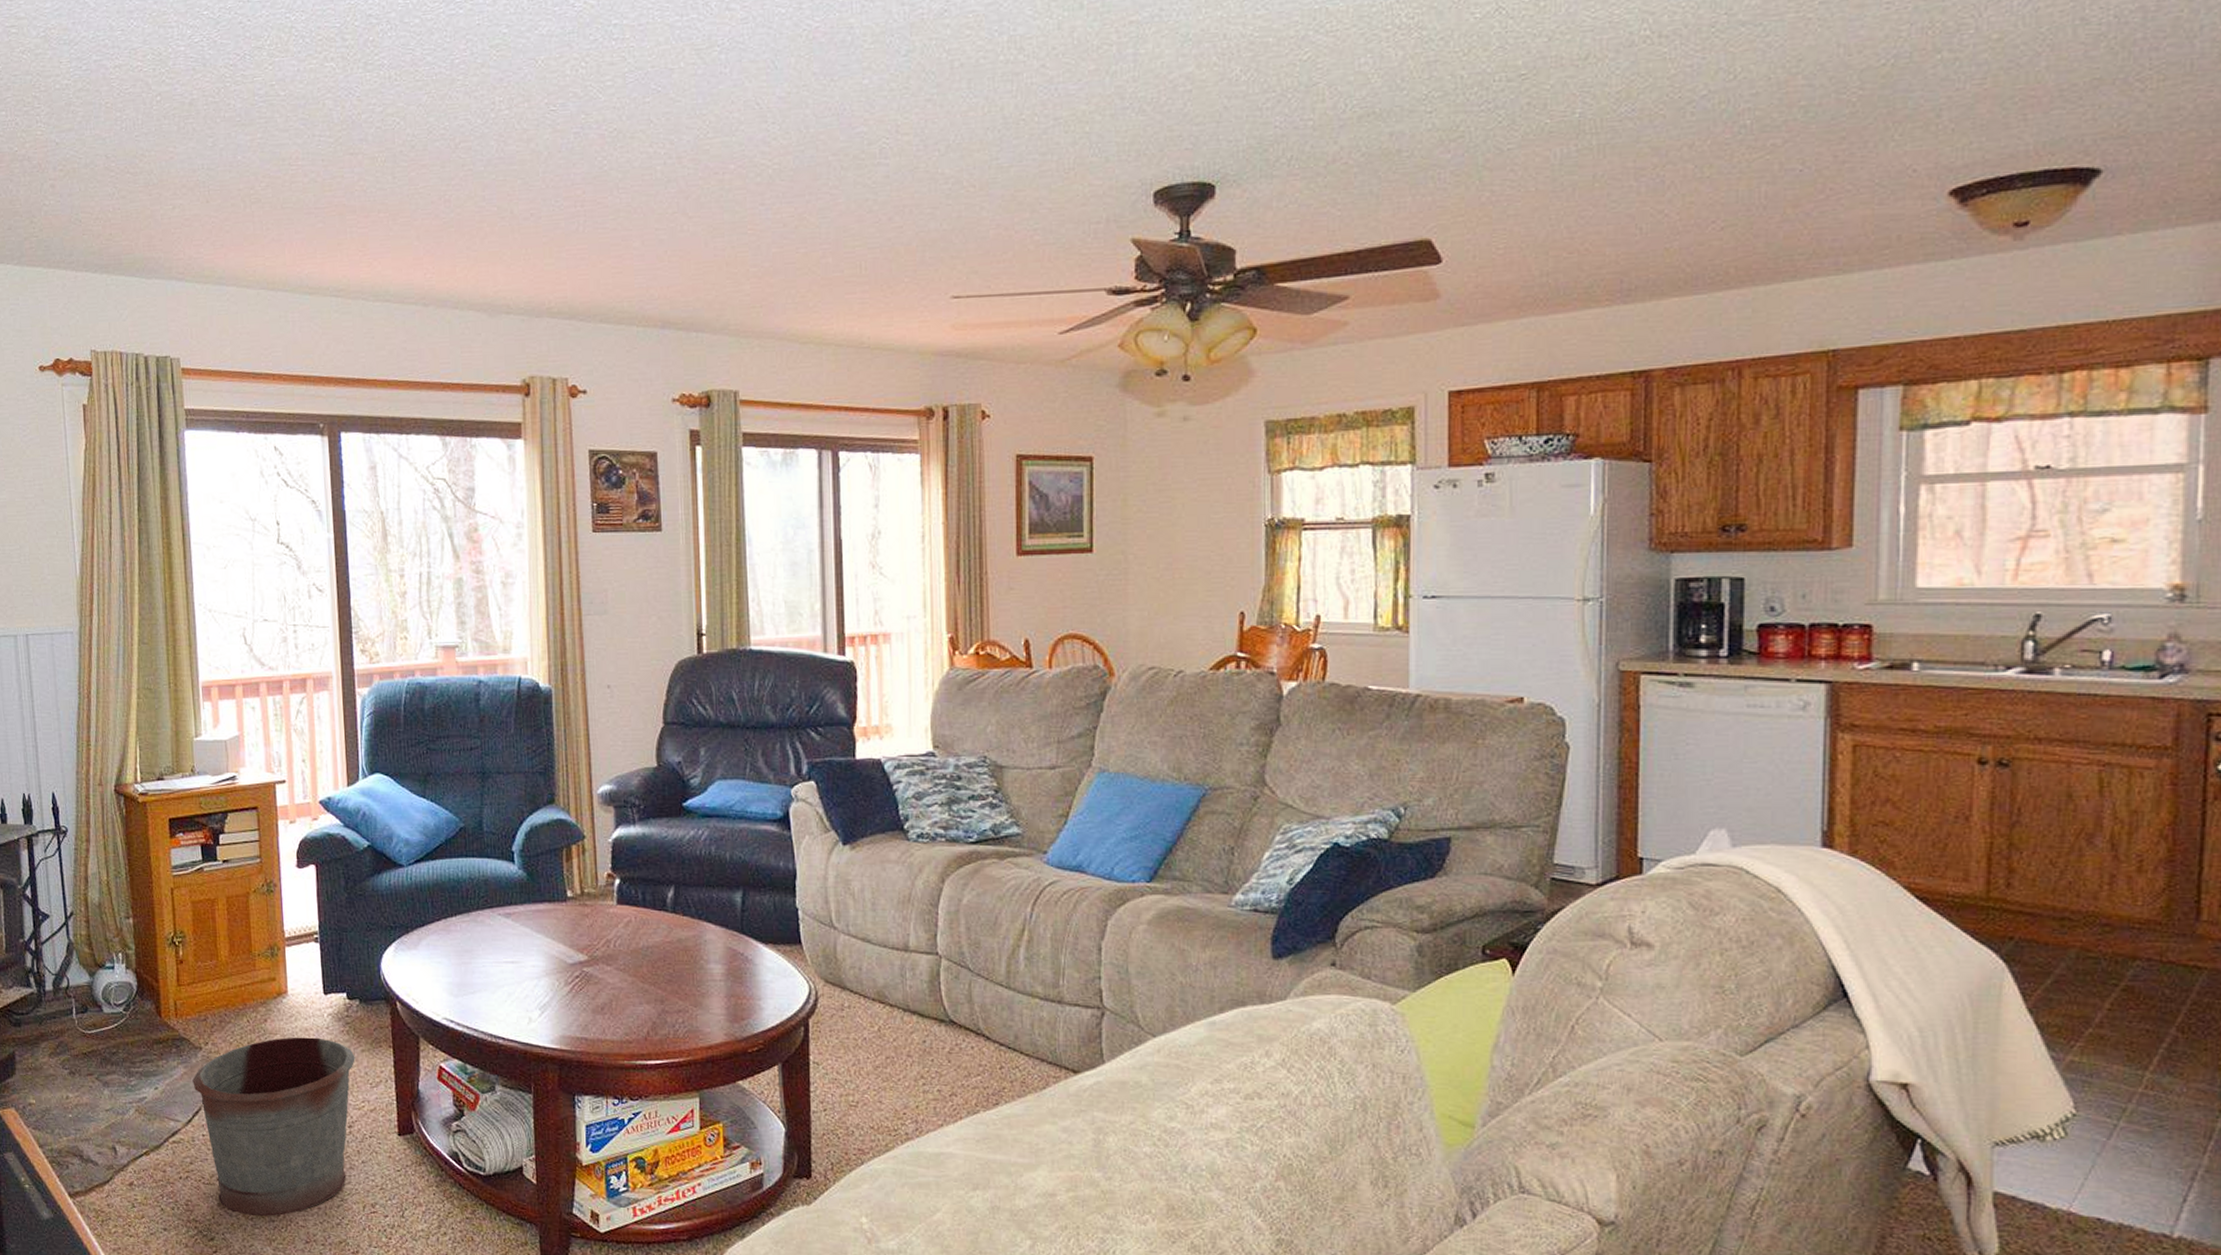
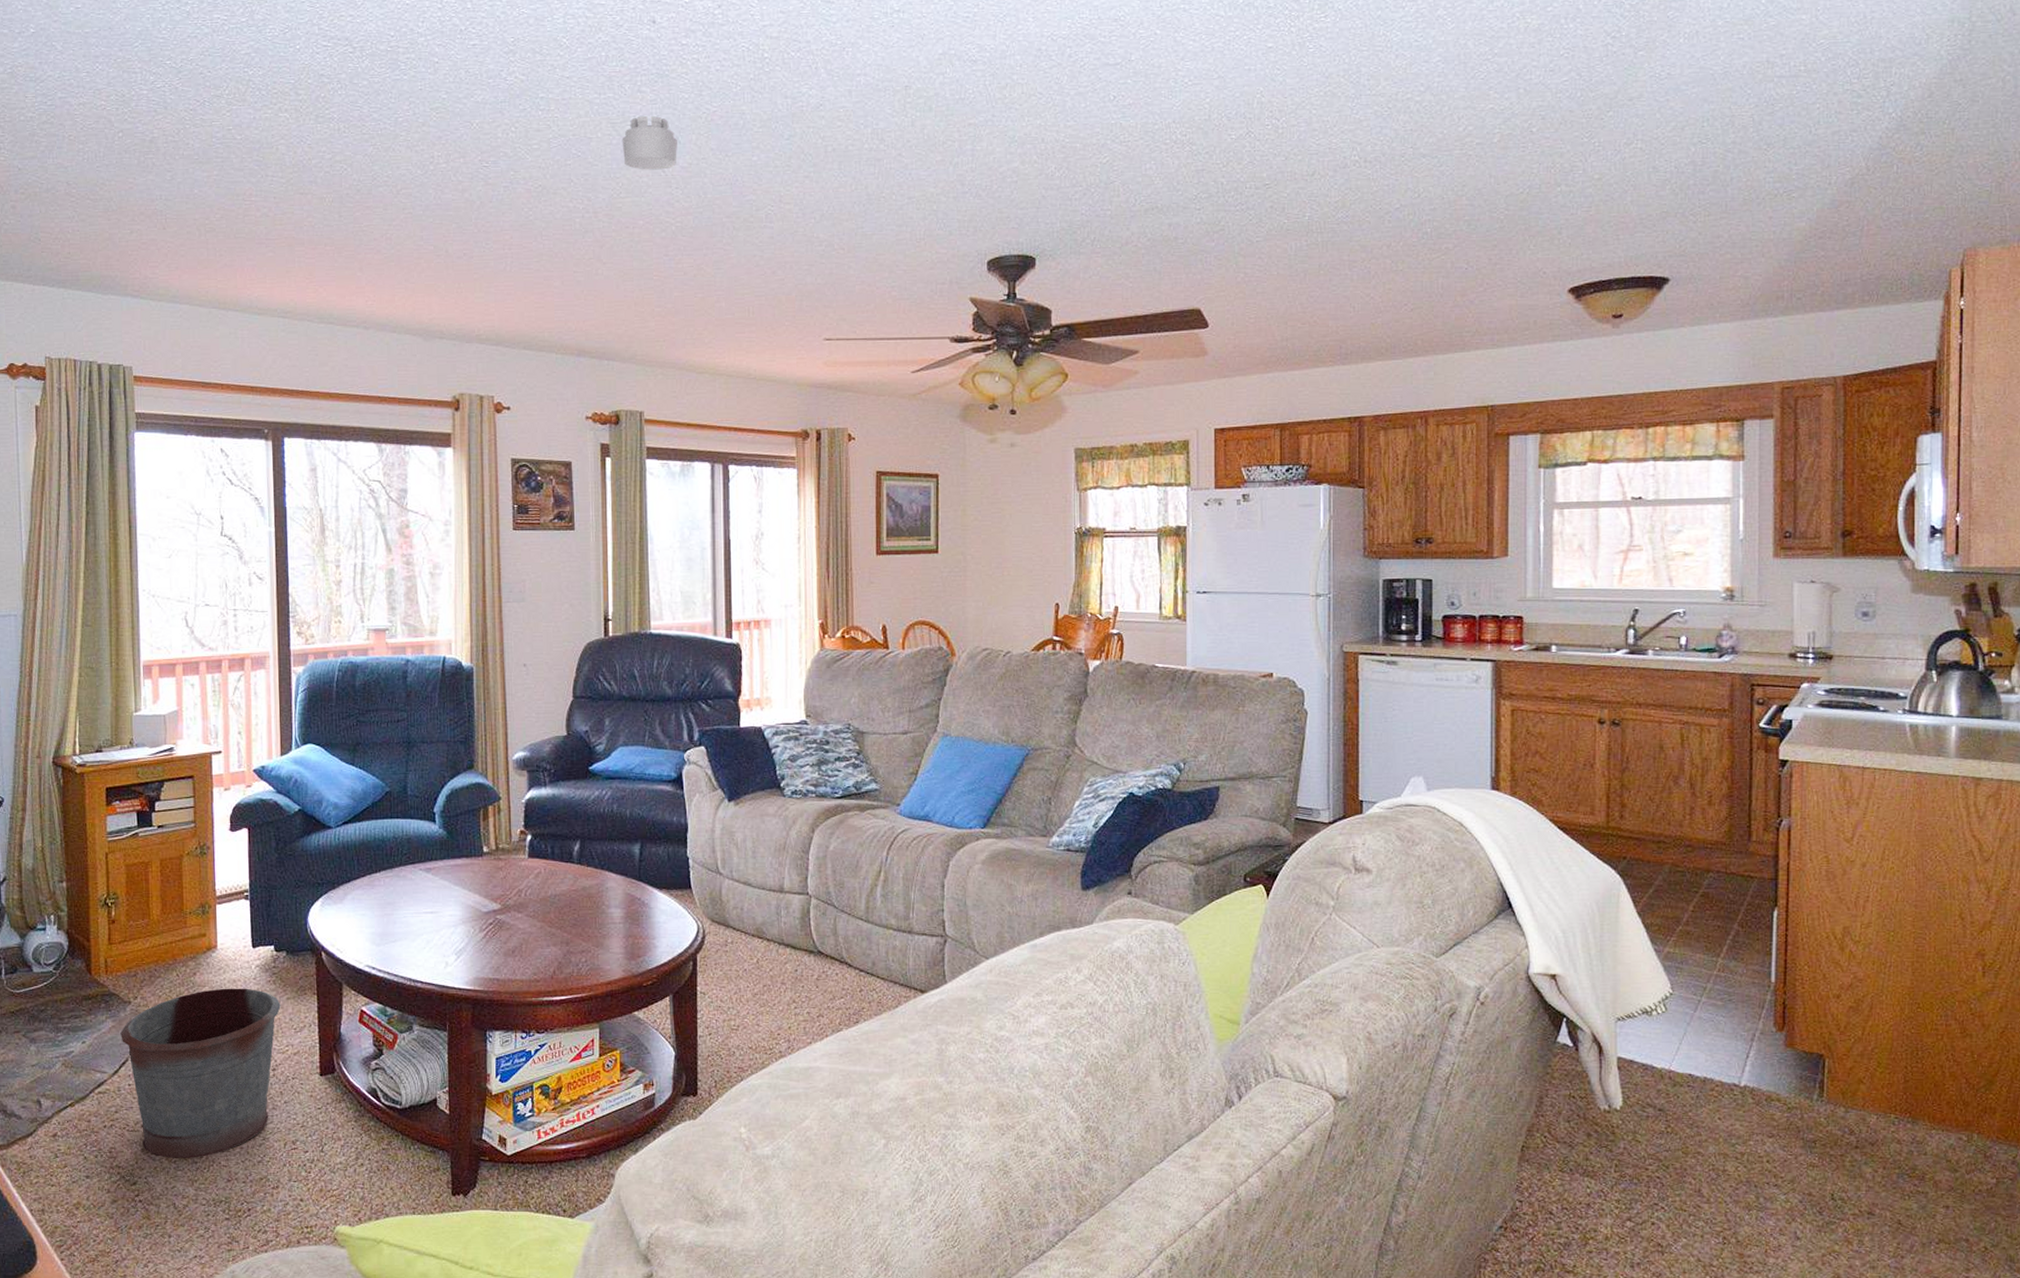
smoke detector: none [708,38,774,104] -> present [622,116,677,170]

